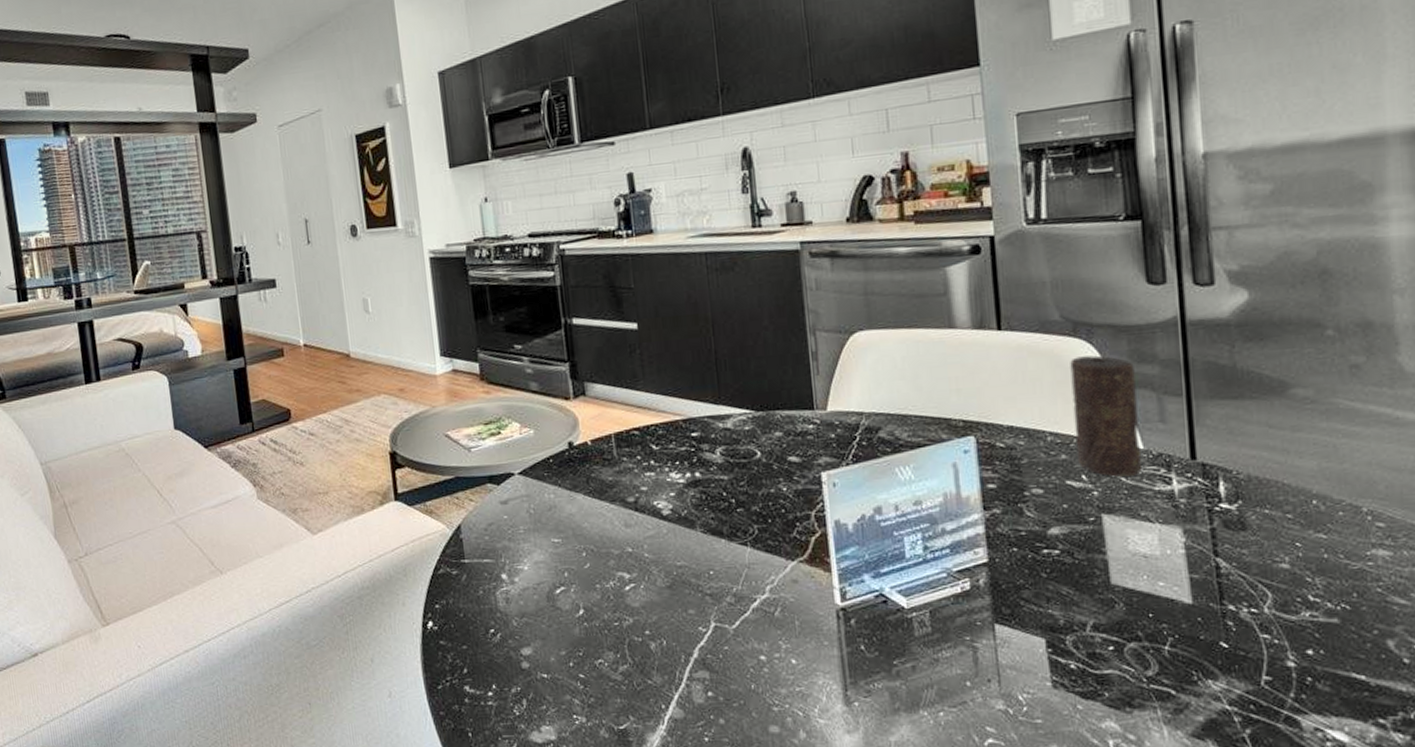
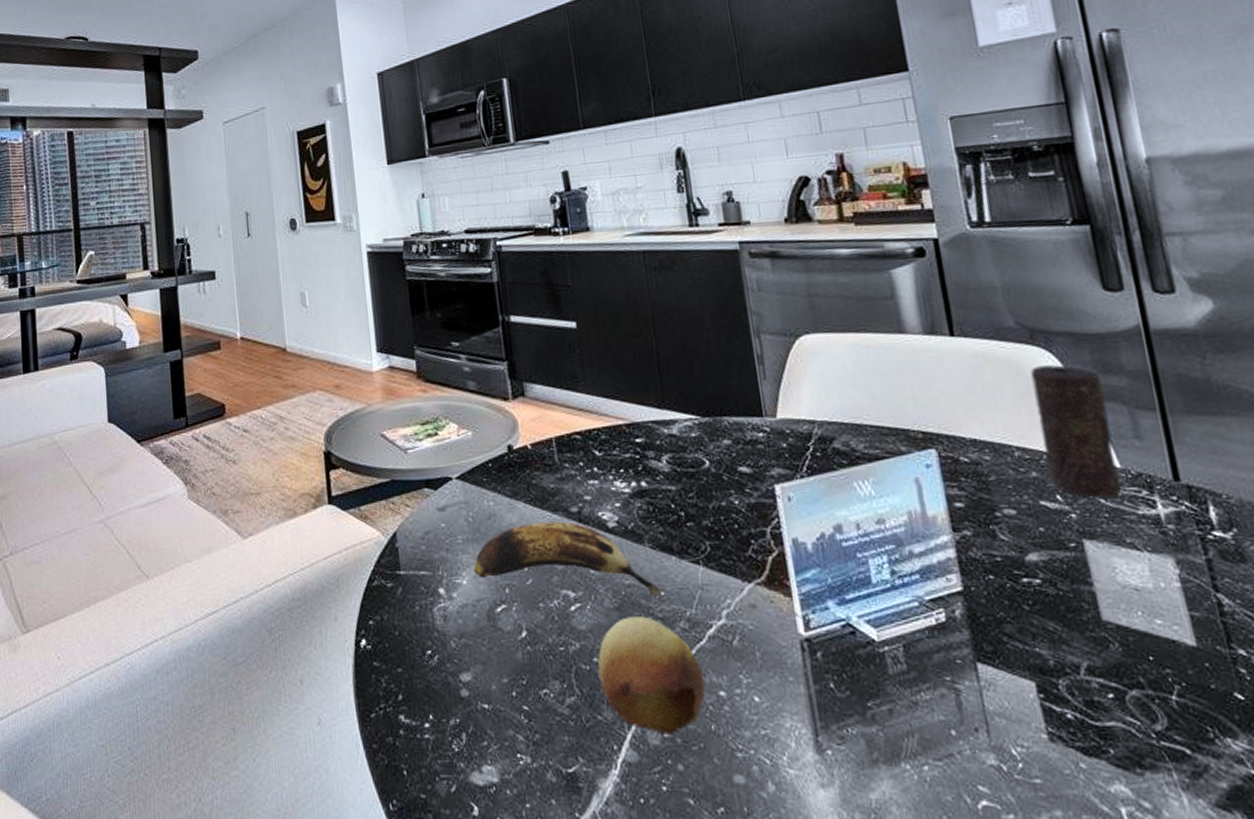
banana: none [534,511,711,576] -> present [473,521,661,597]
fruit: none [649,593,747,694] -> present [597,616,705,734]

